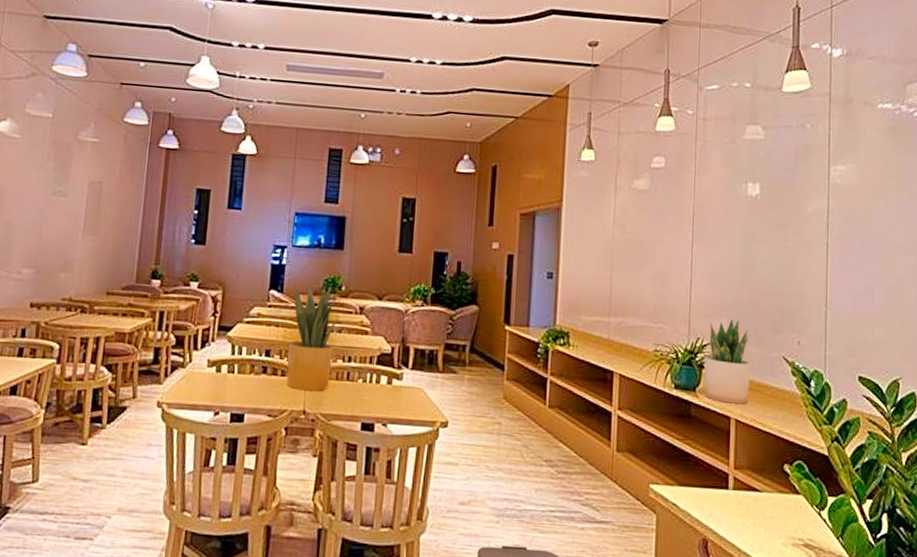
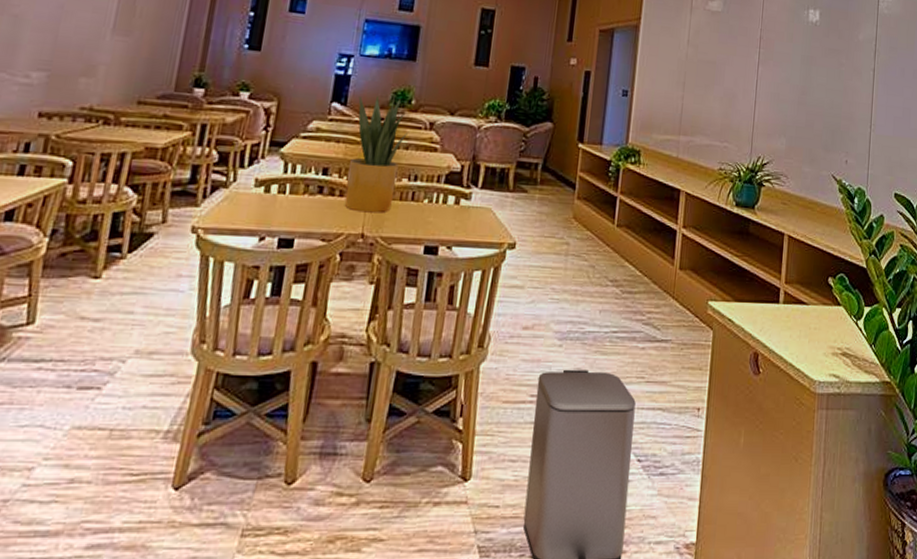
planter: present [704,320,751,404] -> none [762,139,804,221]

